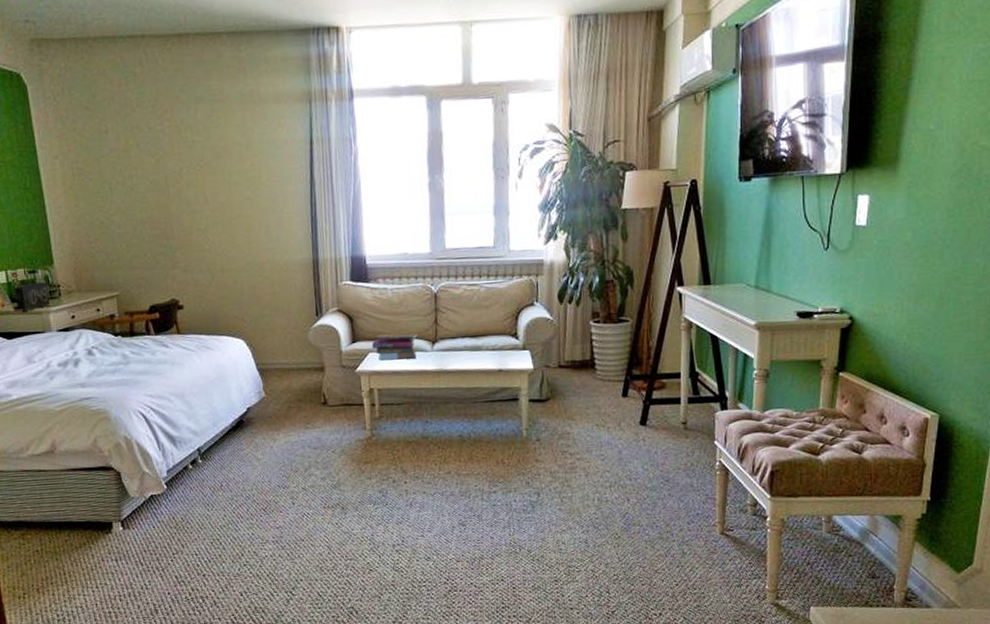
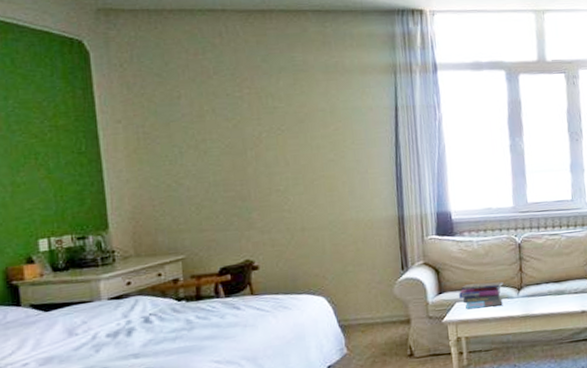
alarm clock: present [12,282,51,312] -> none [53,248,102,281]

